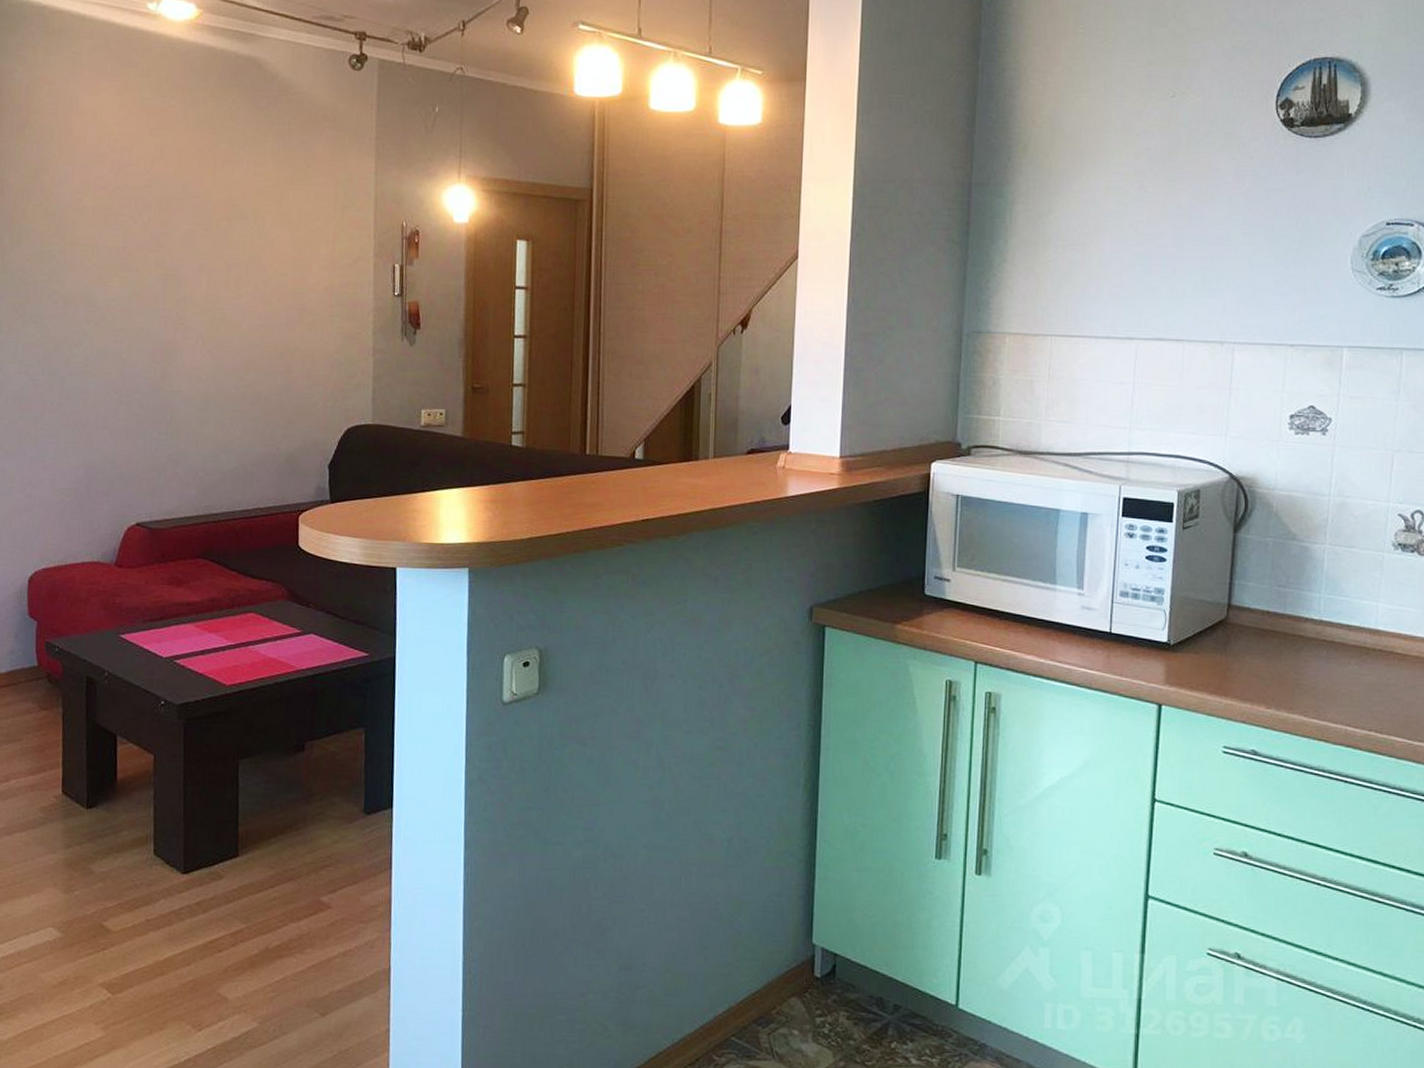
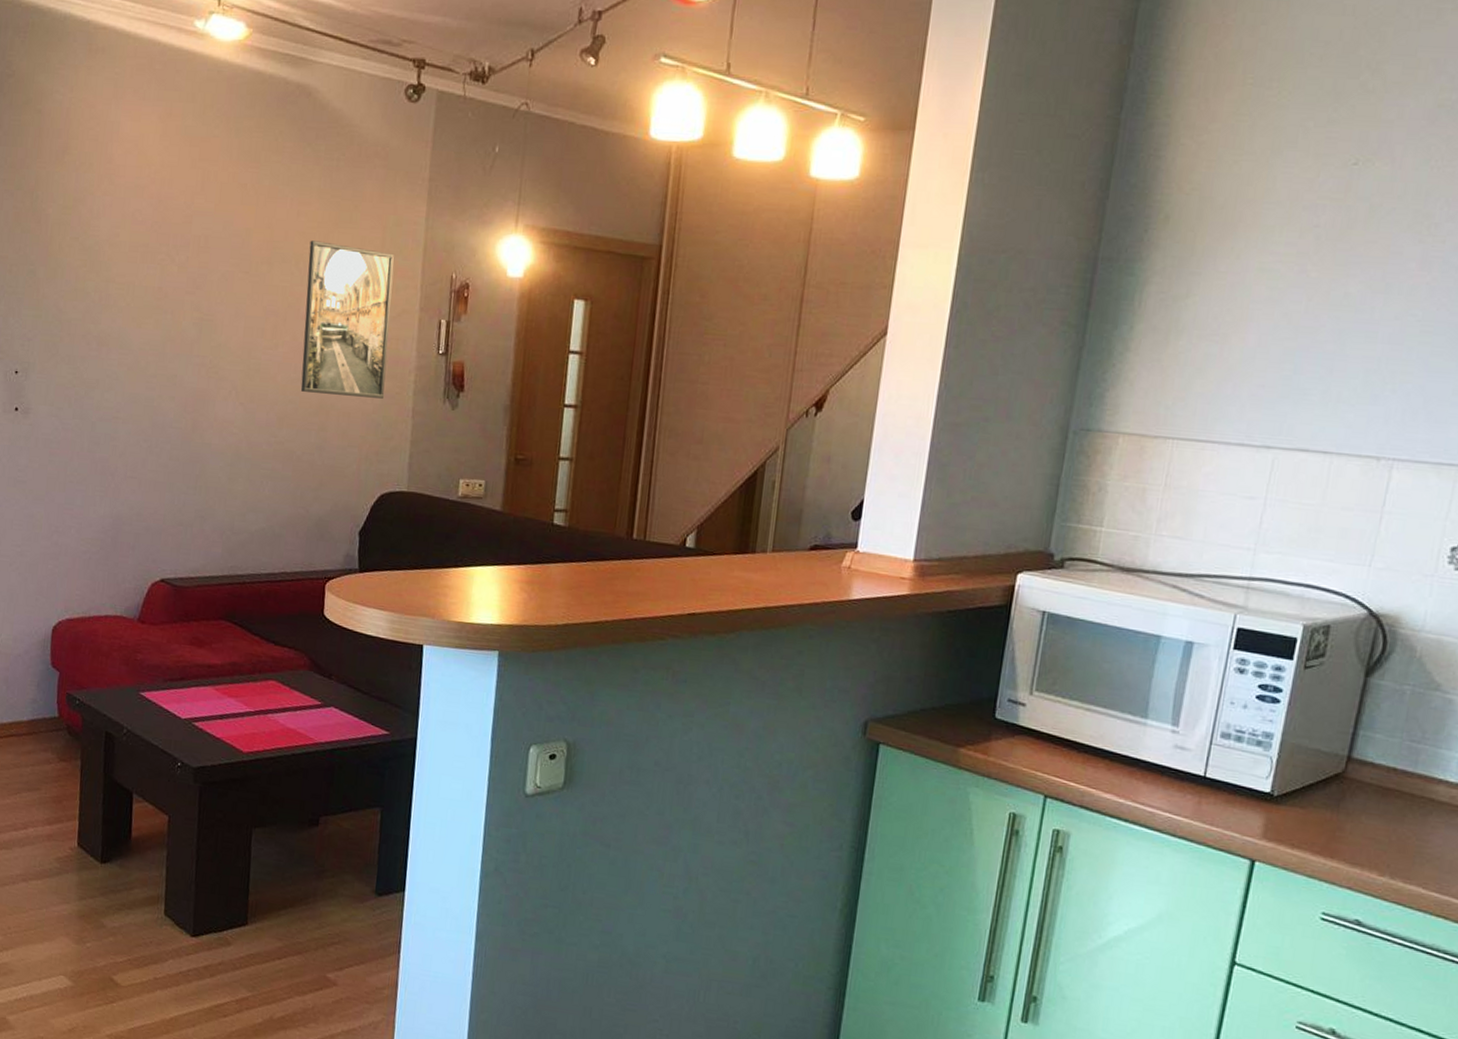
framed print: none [265,198,348,339] -> present [300,240,394,399]

